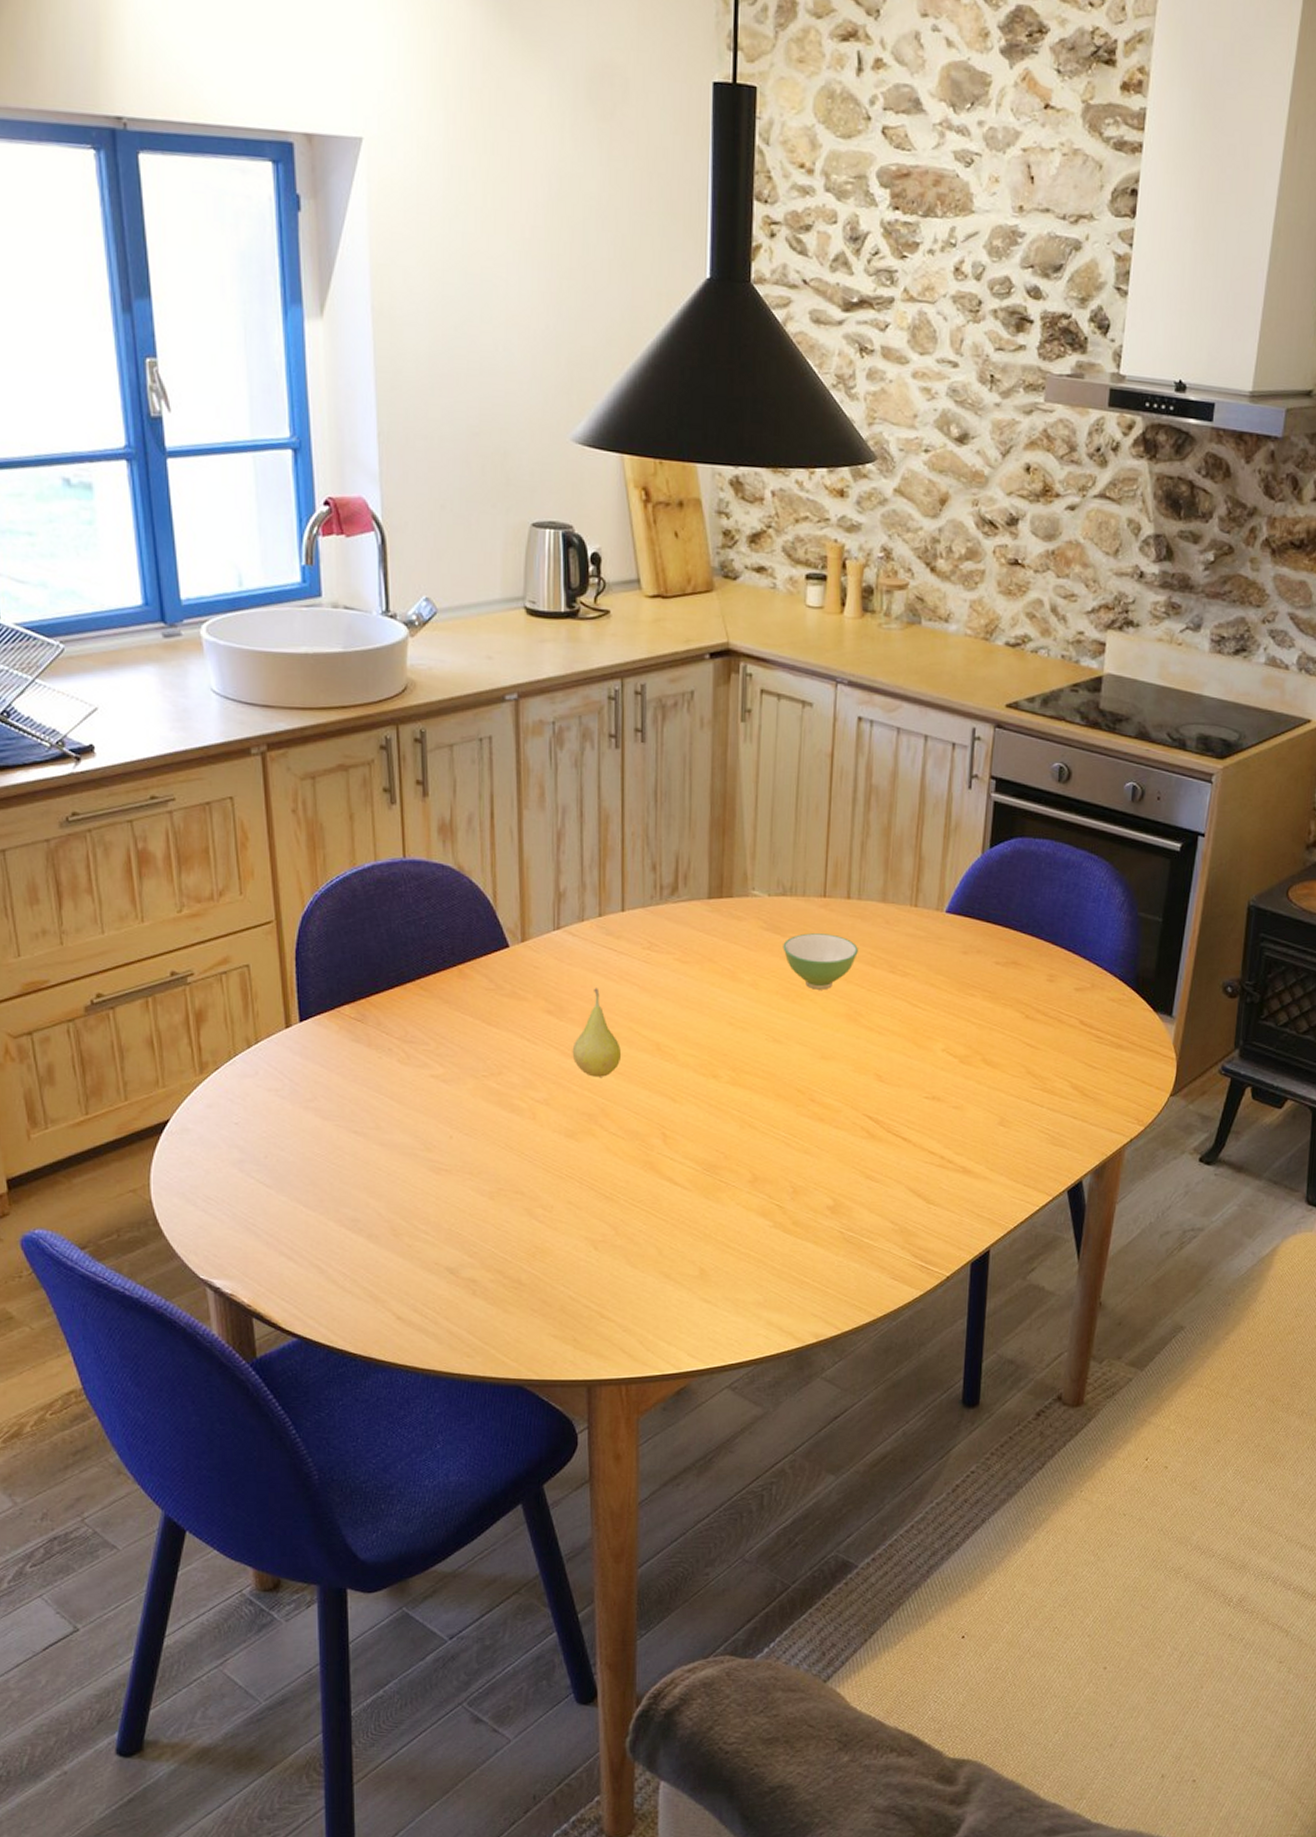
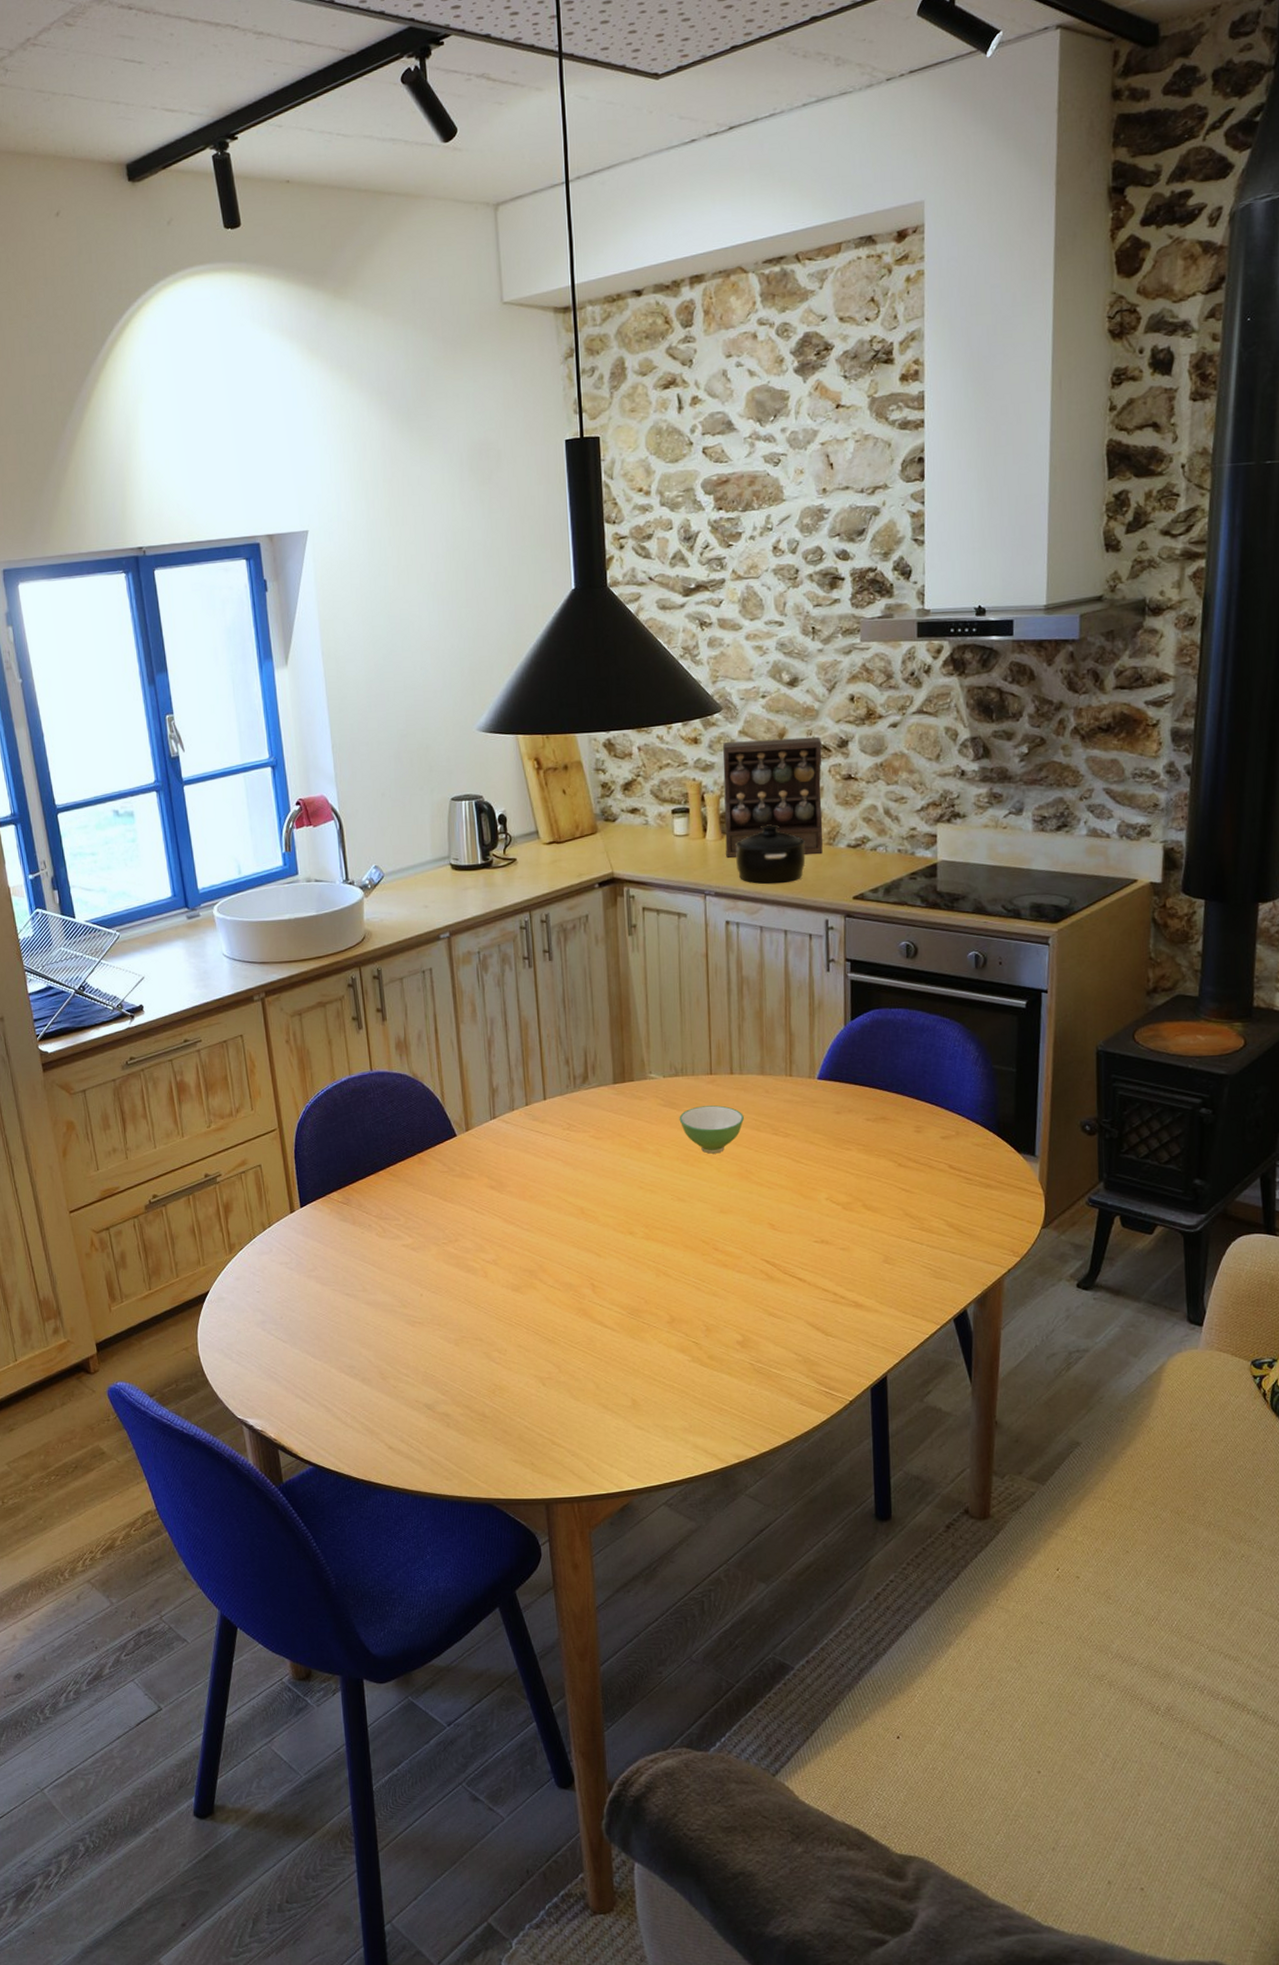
fruit: present [572,988,622,1077] -> none [512,1165,553,1239]
spice rack: none [865,501,988,650] -> present [723,736,823,859]
saucepan: none [876,606,958,680] -> present [735,824,806,885]

